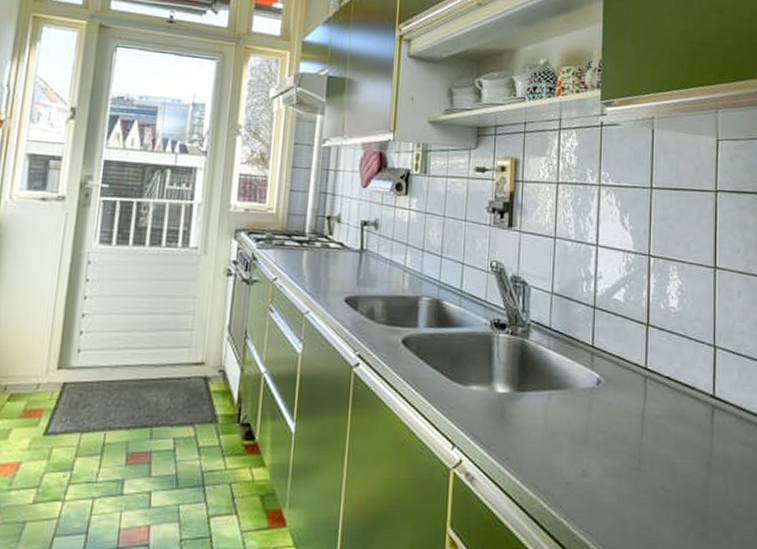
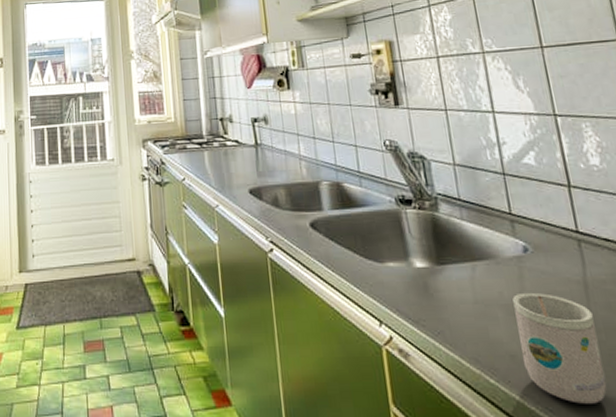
mug: none [575,423,644,528] -> present [512,292,607,404]

